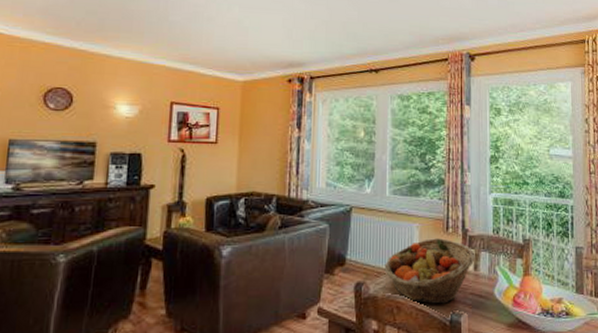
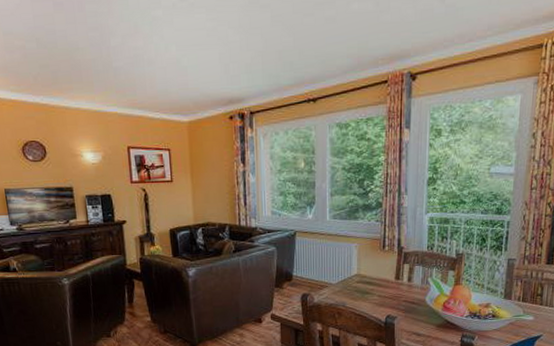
fruit basket: present [384,238,475,304] -> none [326,255,409,310]

